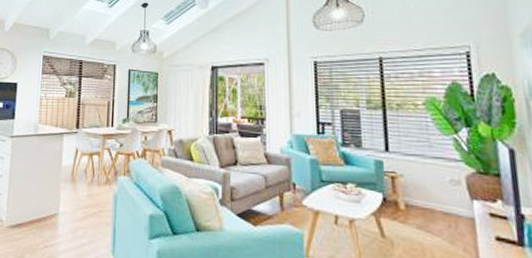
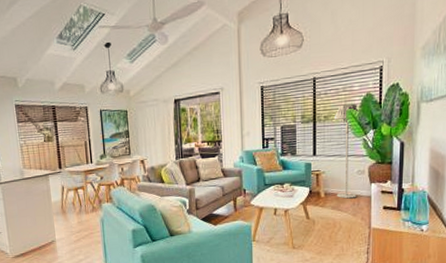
floor lamp: none [409,92,453,218] -> present [333,104,359,199]

